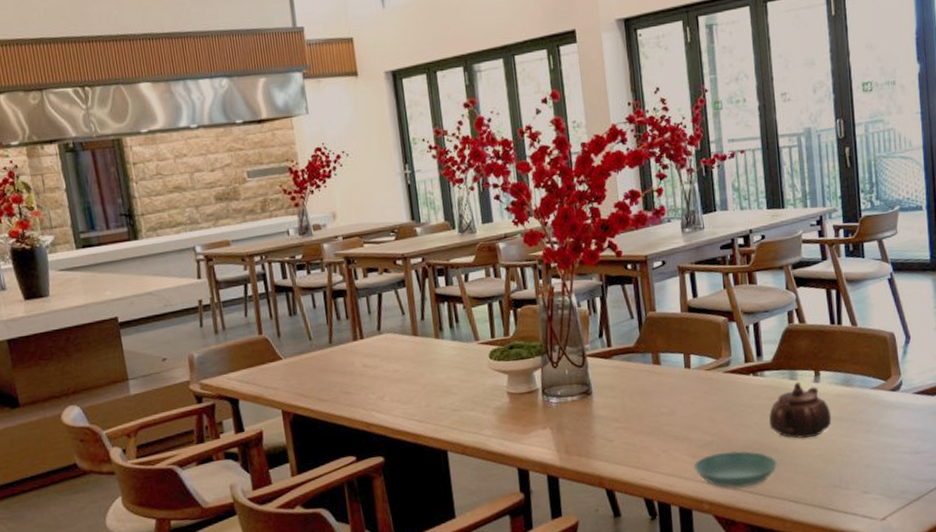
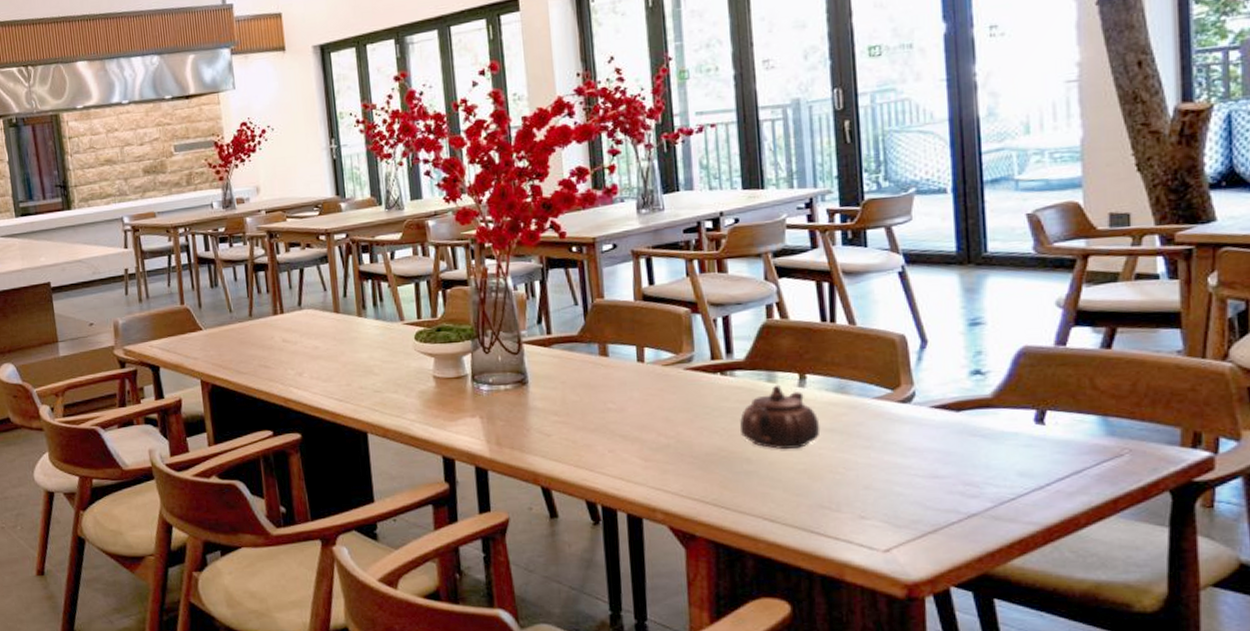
saucer: present [693,450,777,488] -> none [645,457,749,499]

